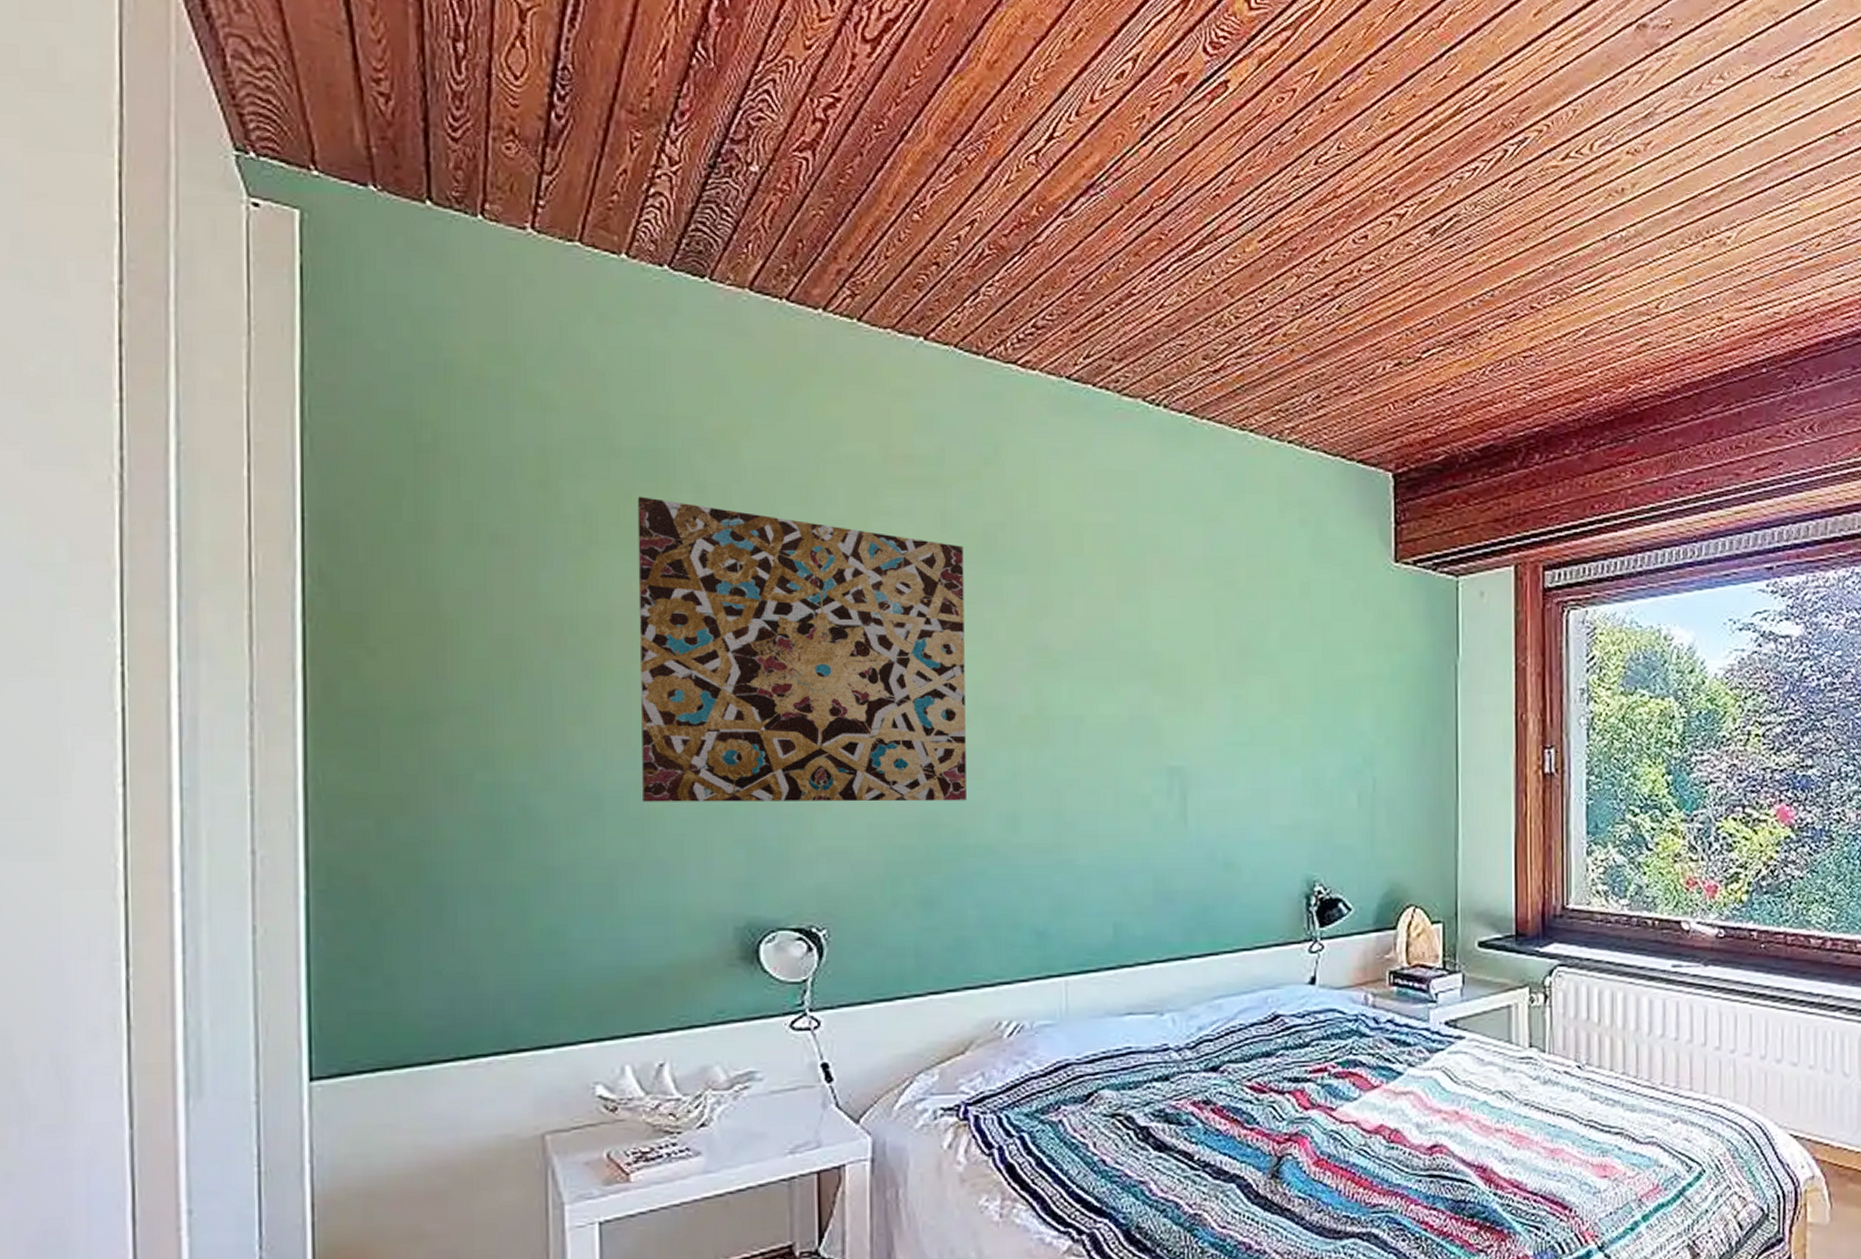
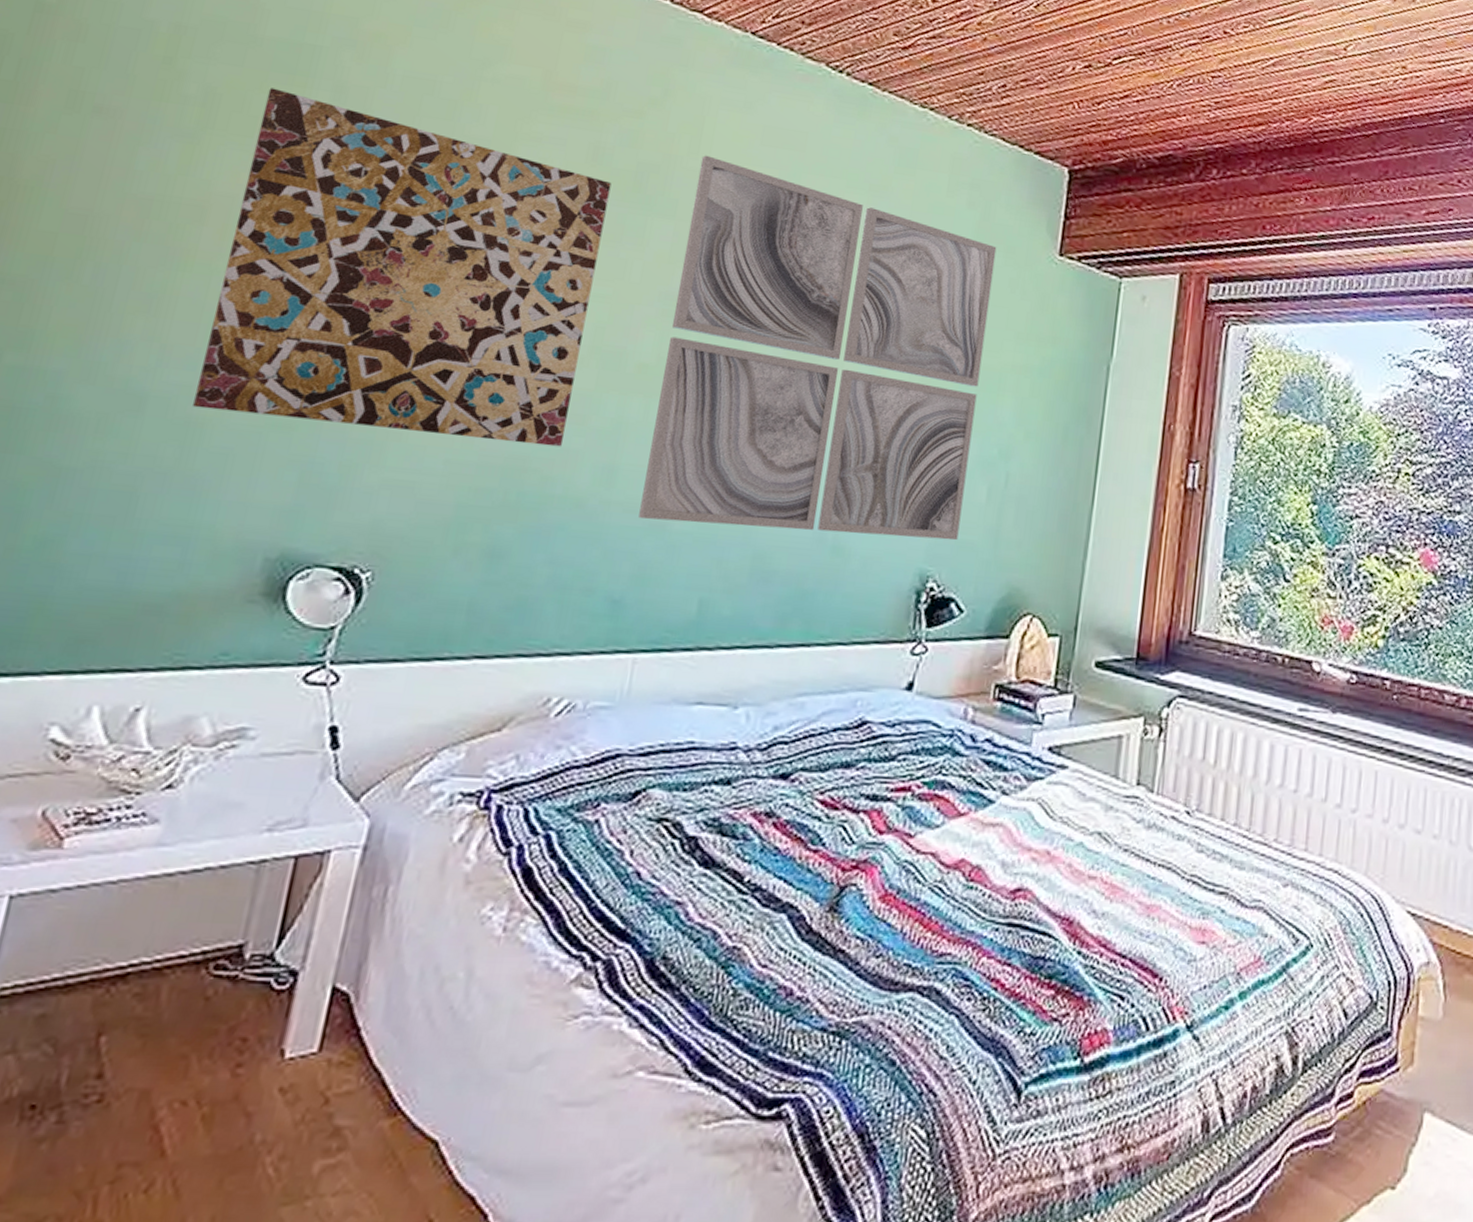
wall art: none [1041,507,1337,857] -> present [639,155,997,541]

